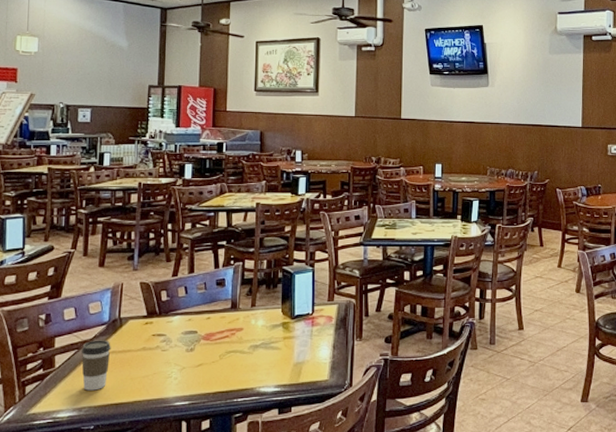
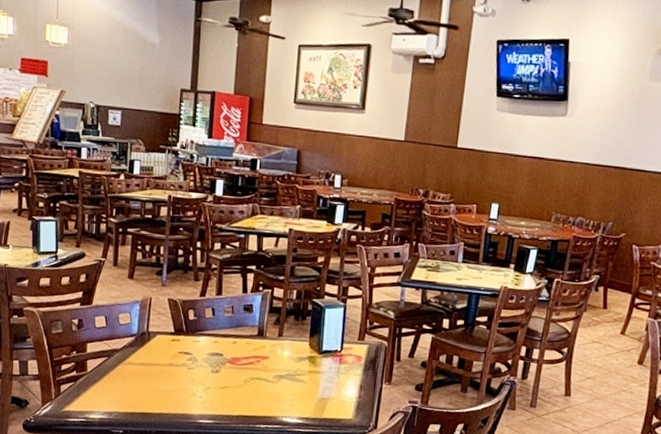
coffee cup: present [81,340,111,391] -> none [111,350,139,398]

